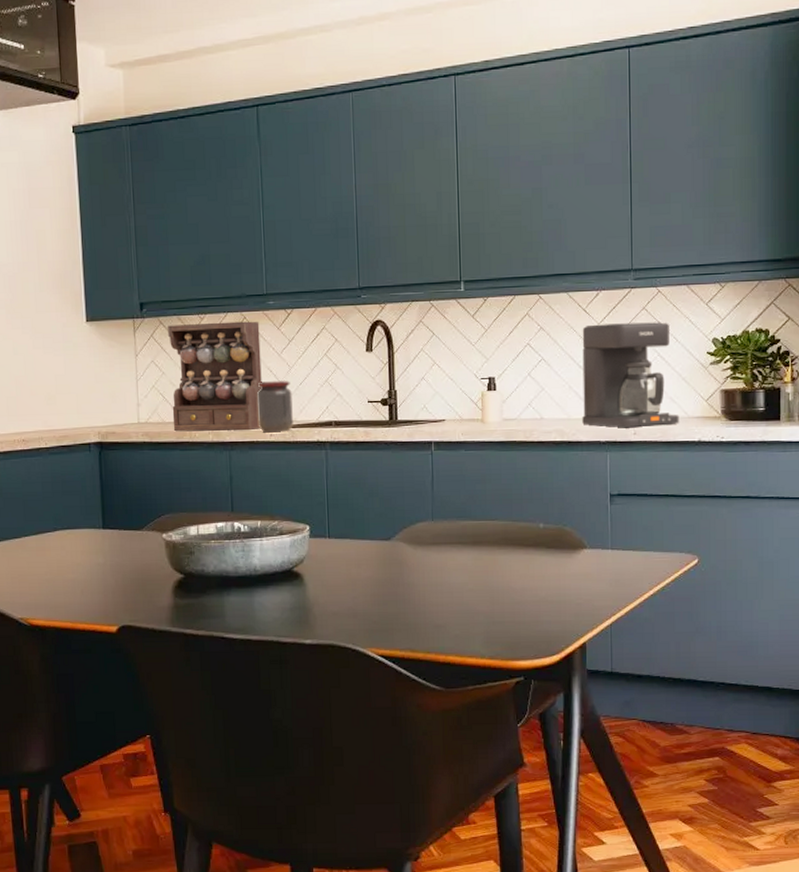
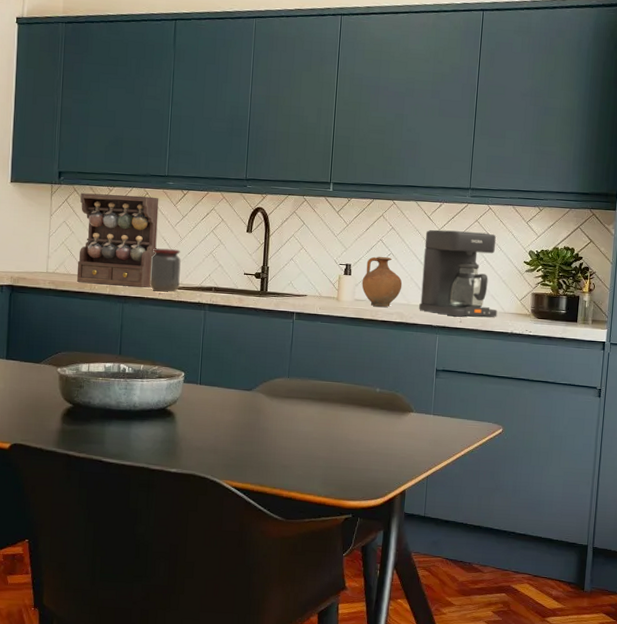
ceramic jug: none [510,364,560,425] -> present [362,256,403,307]

